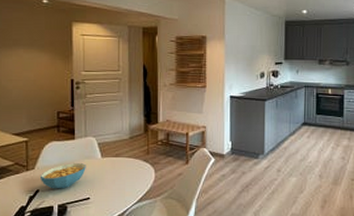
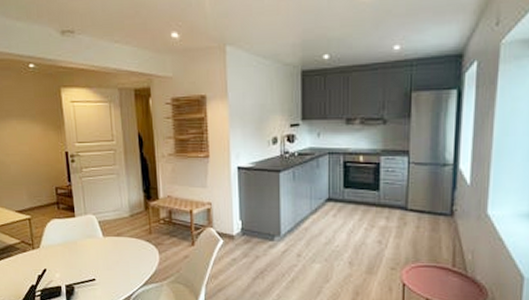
cereal bowl: present [41,163,86,189] -> none [46,242,89,269]

